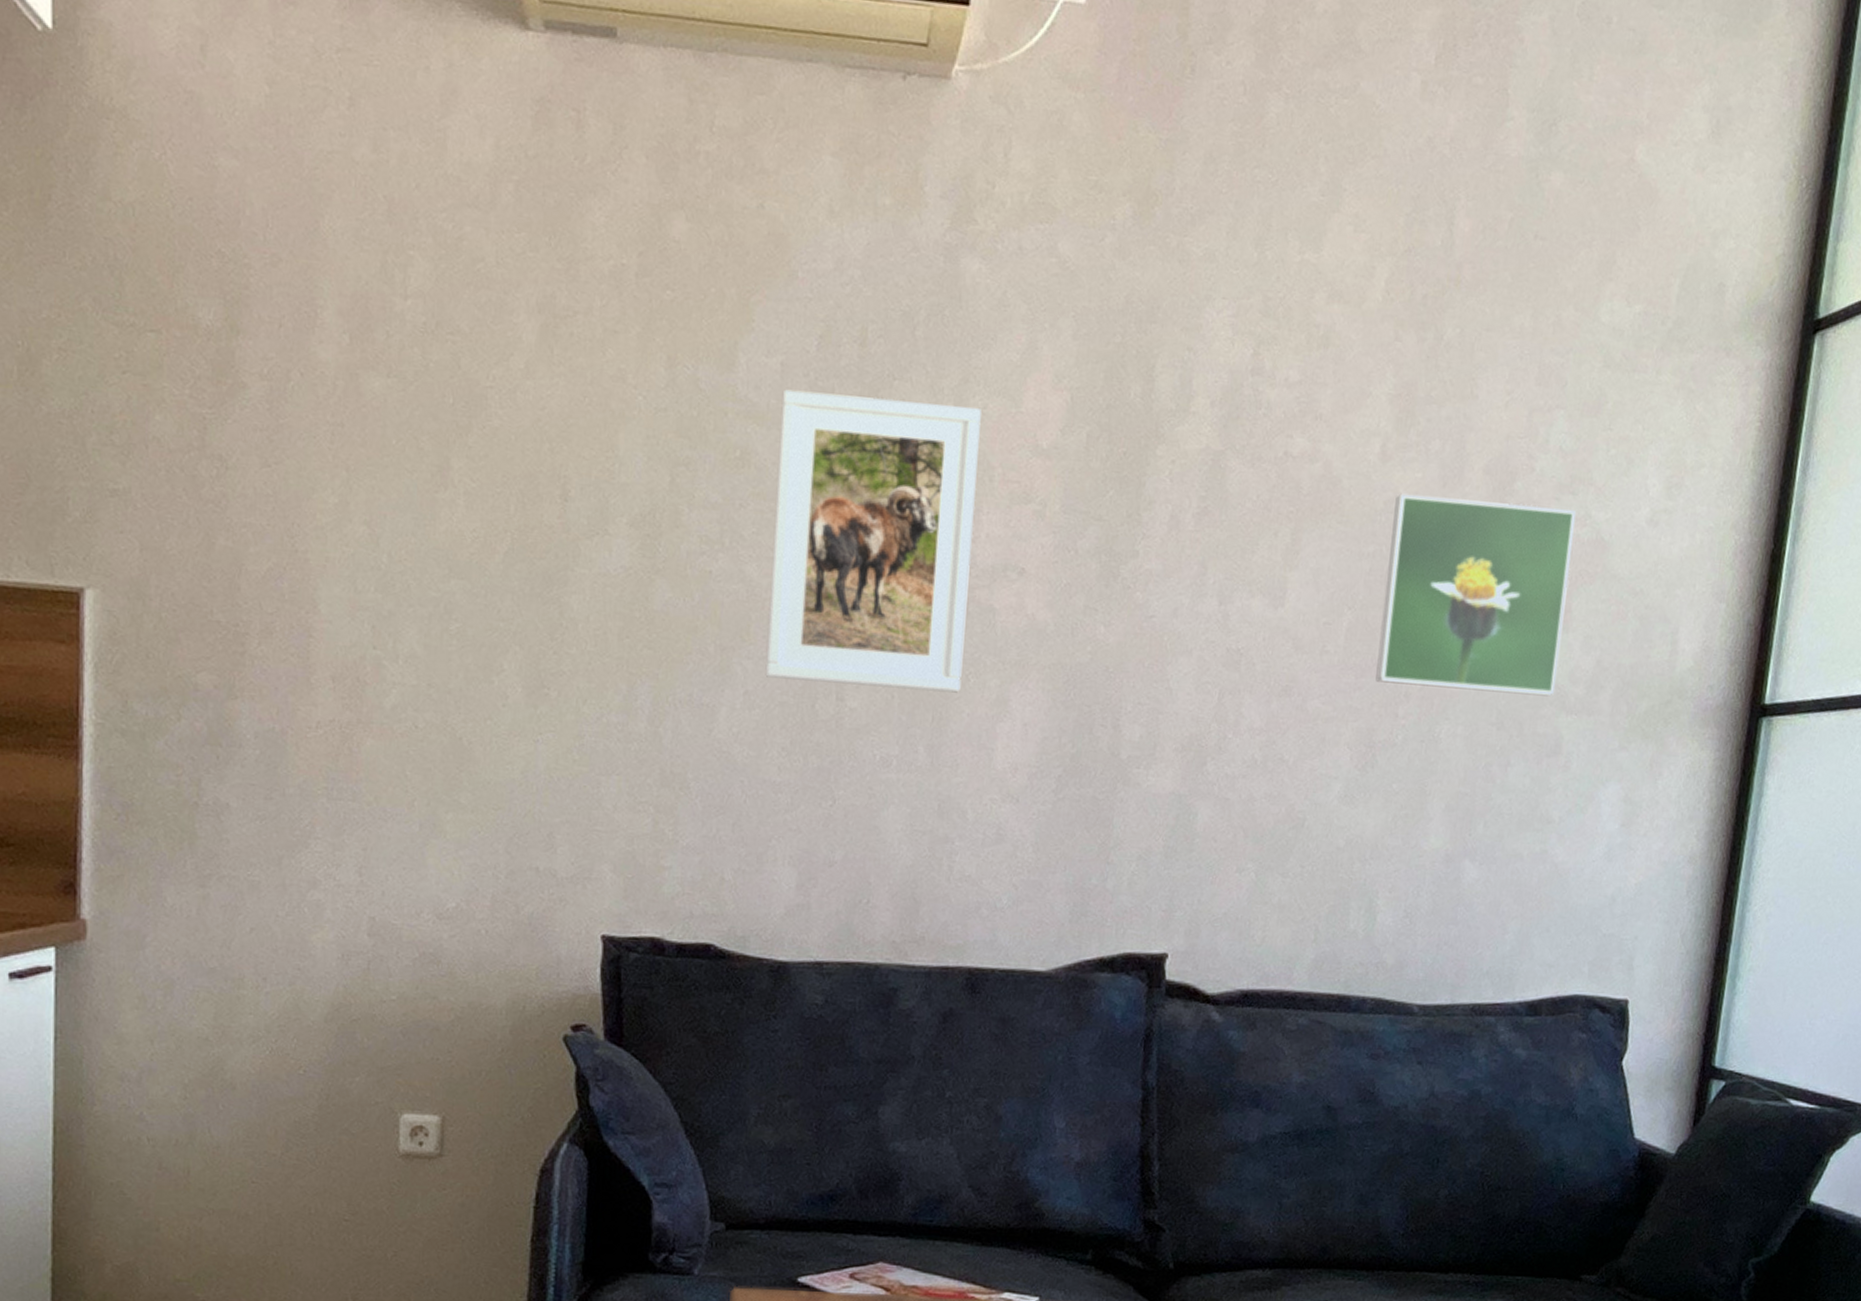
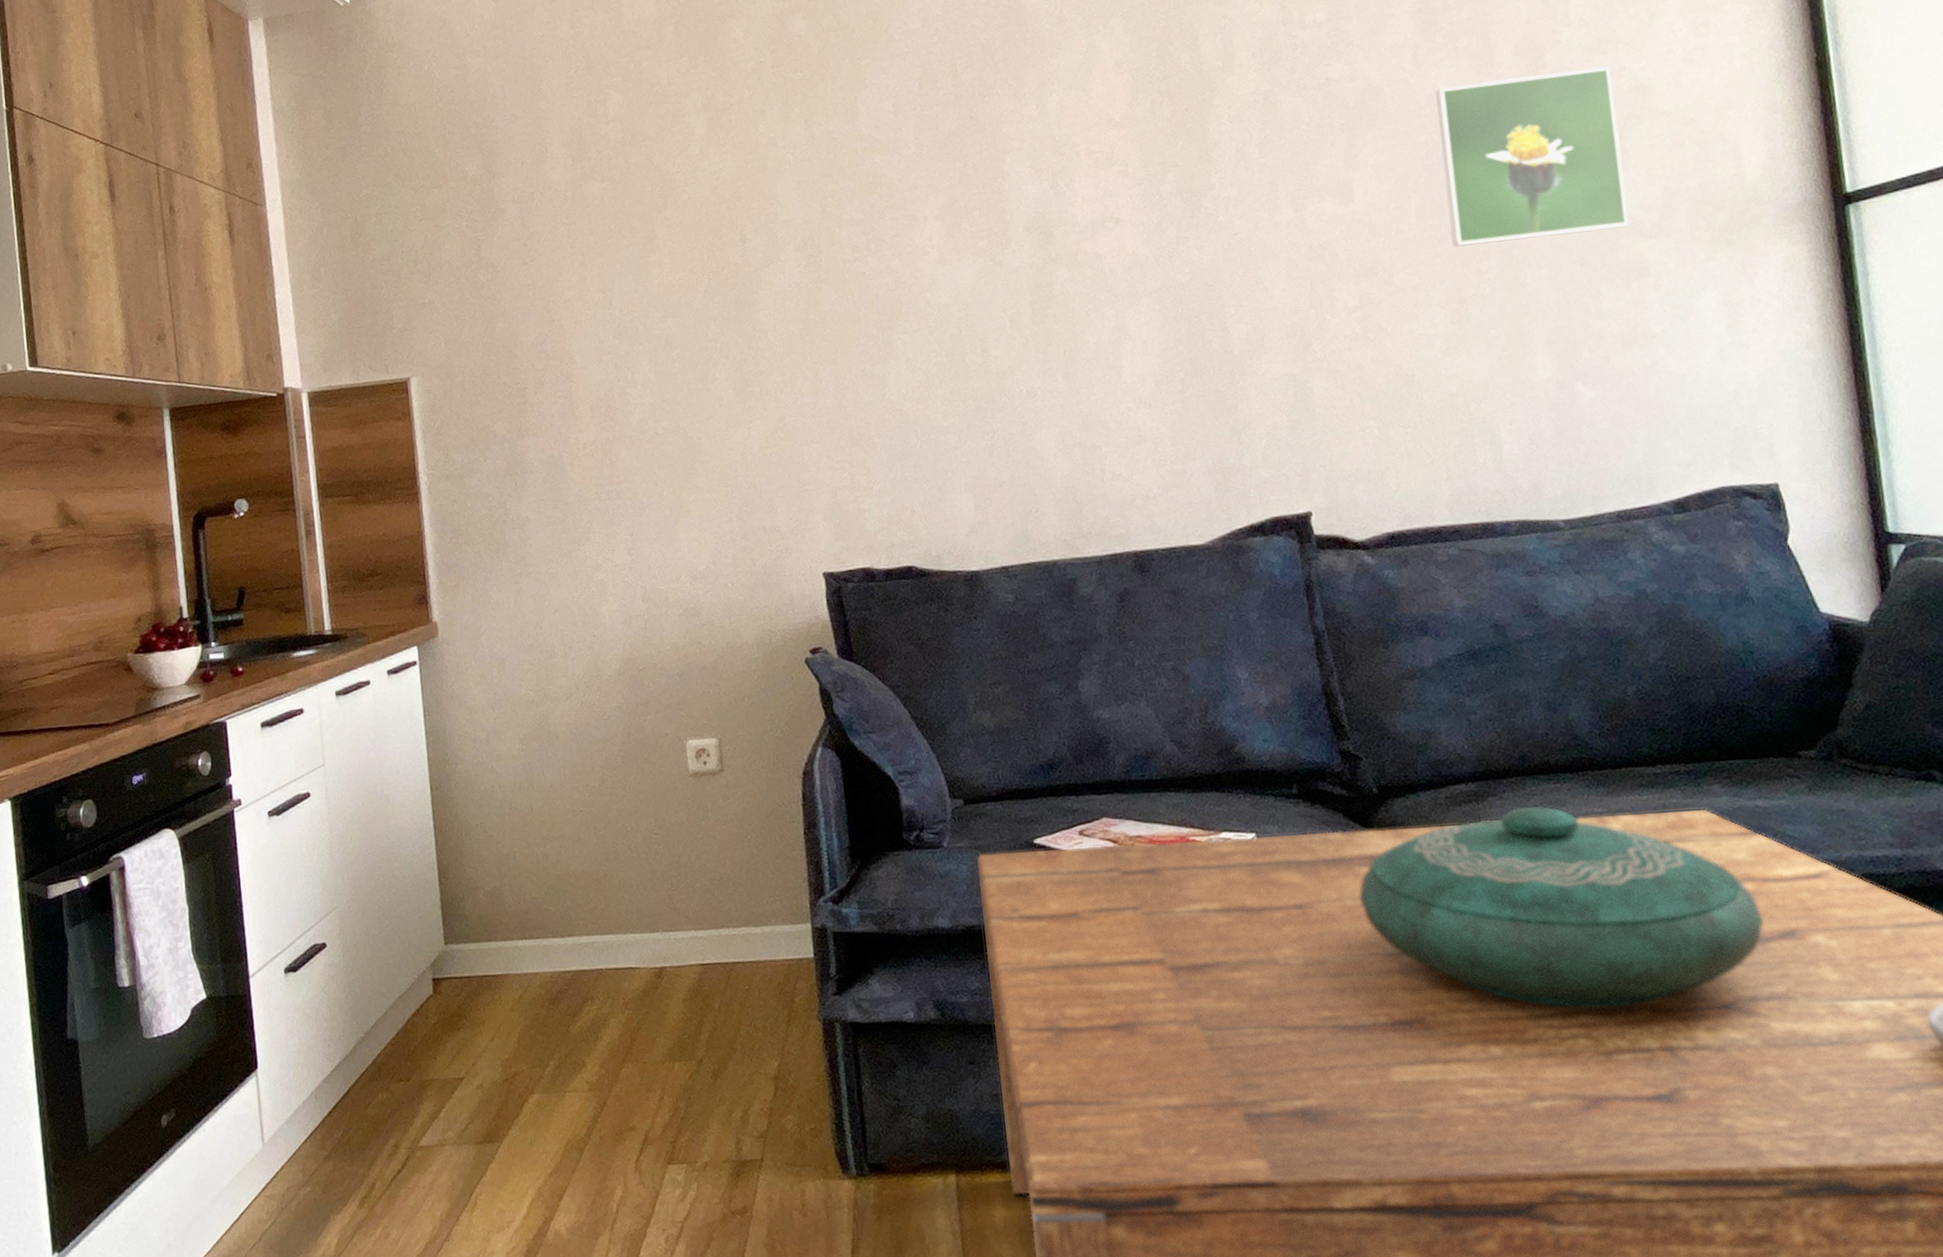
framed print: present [765,389,981,693] -> none [897,103,1084,345]

